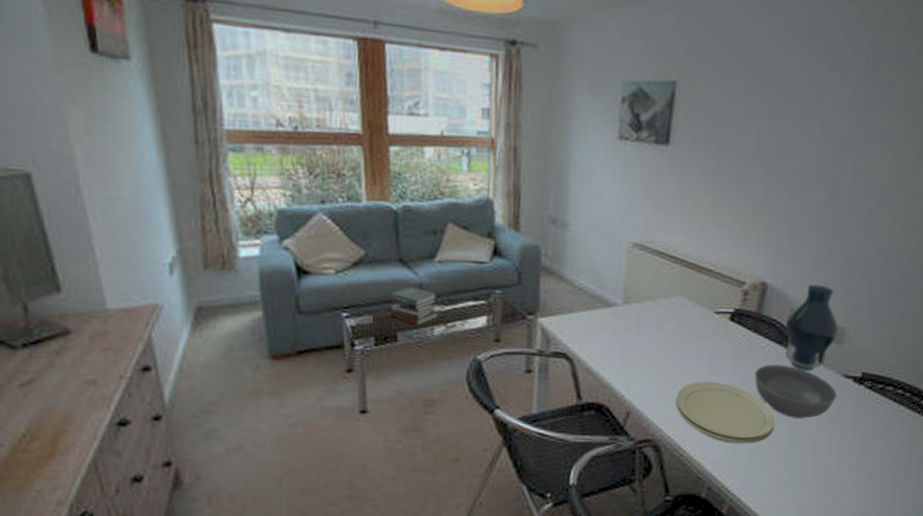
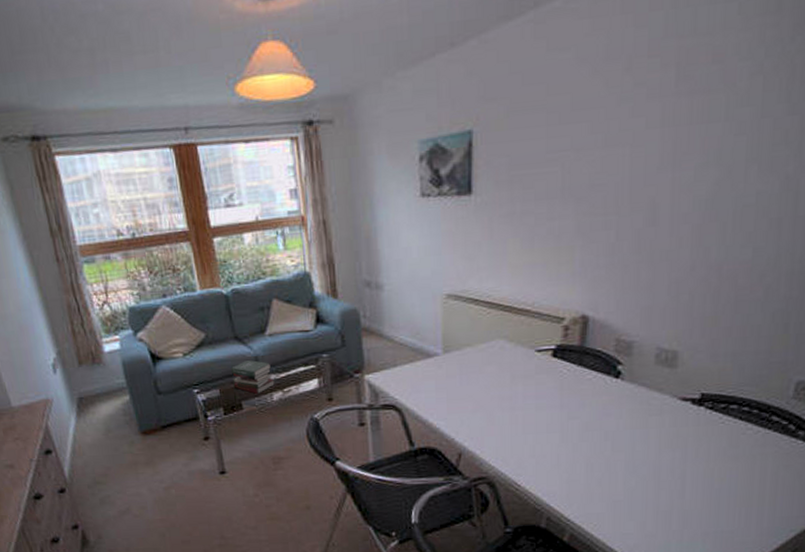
plate: present [675,381,776,444] -> none [505,417,611,475]
bowl: present [755,365,837,419] -> none [584,394,674,446]
vase: present [784,284,838,371] -> none [612,310,670,398]

